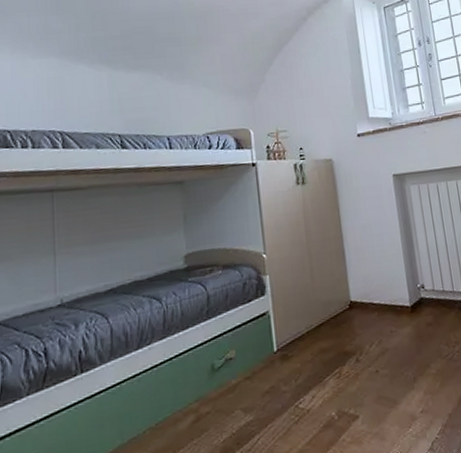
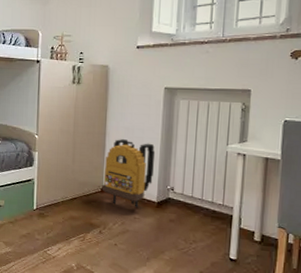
backpack: none [347,238,402,321] -> present [102,139,156,208]

